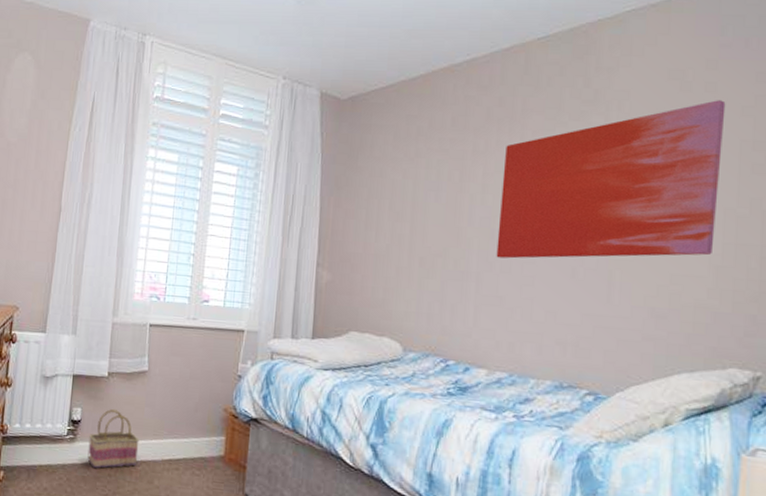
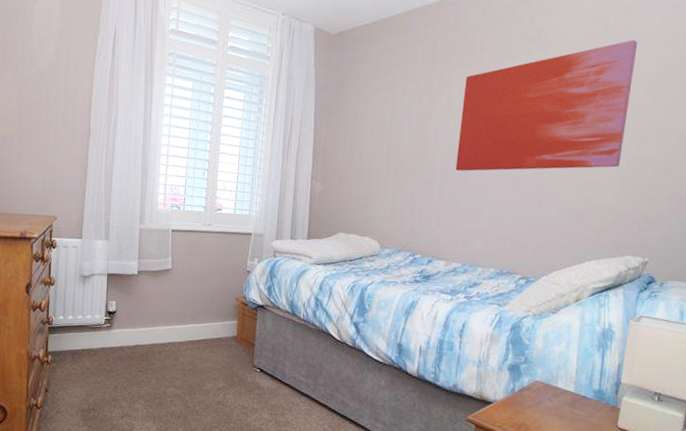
basket: present [87,409,140,469] -> none [123,301,166,351]

